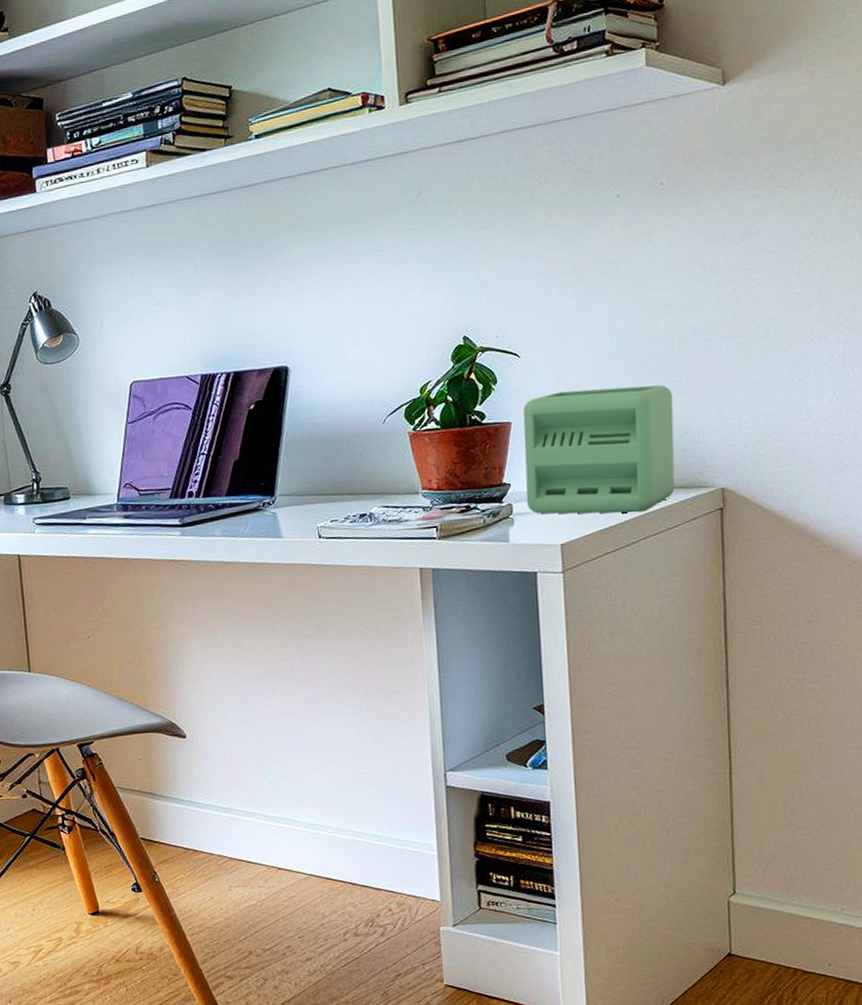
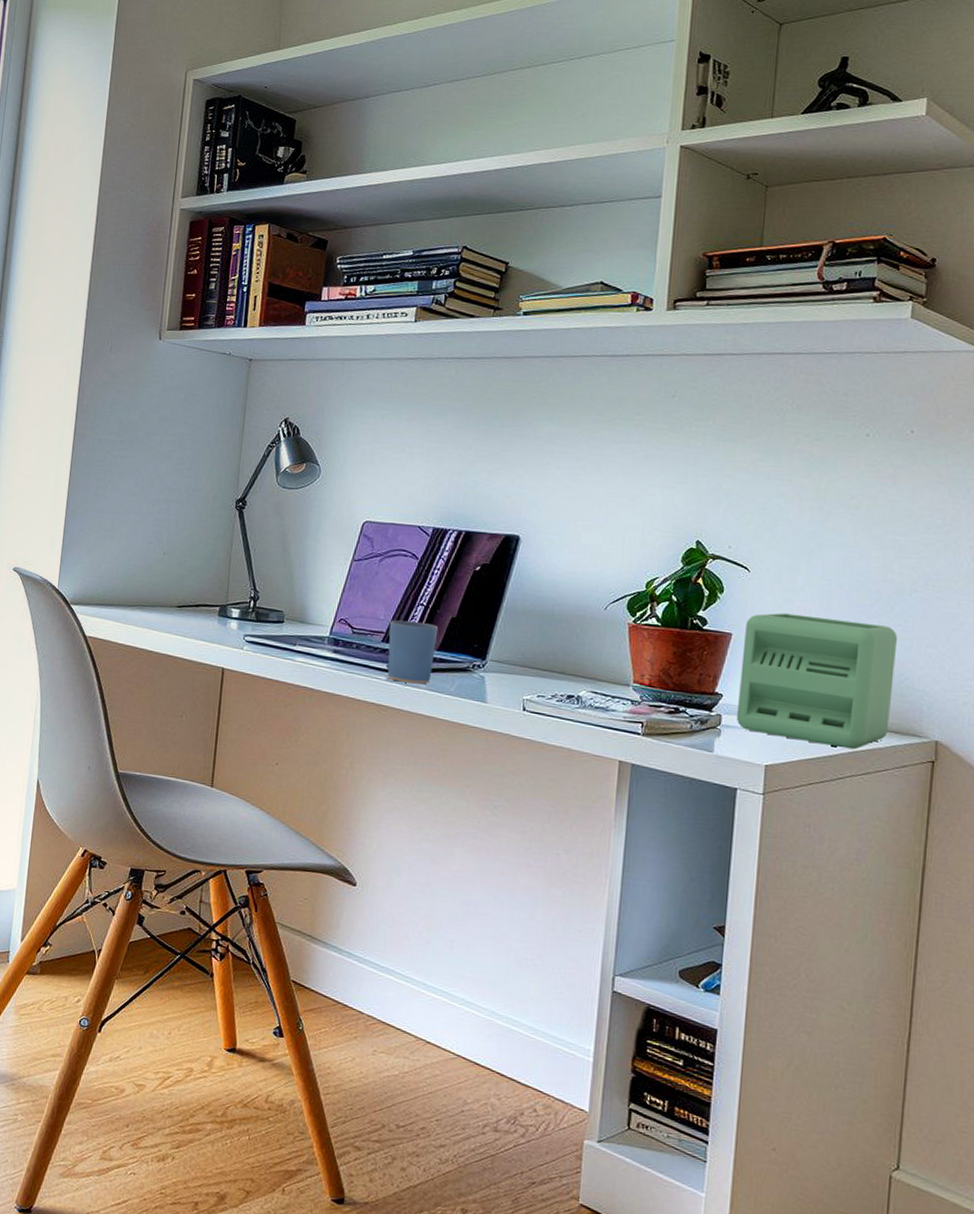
mug: none [174,471,224,534] -> present [387,620,439,684]

